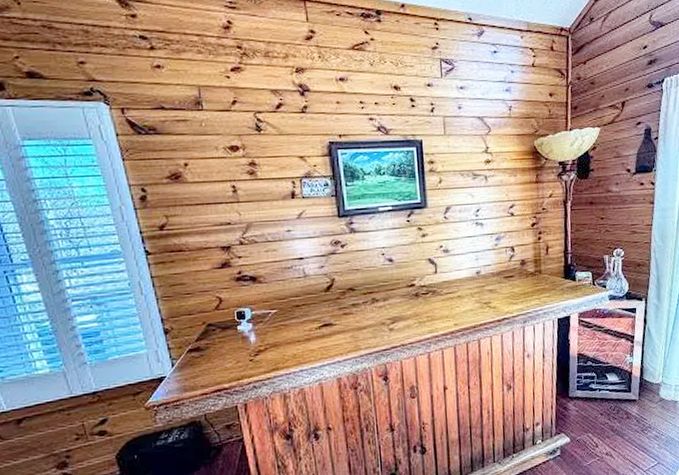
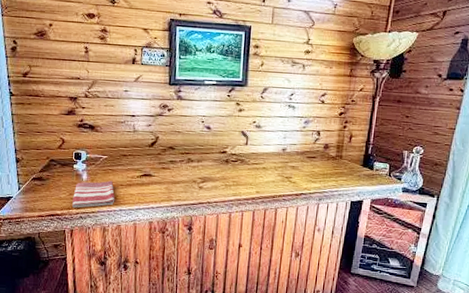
dish towel: none [241,338,292,377] -> present [72,180,115,208]

